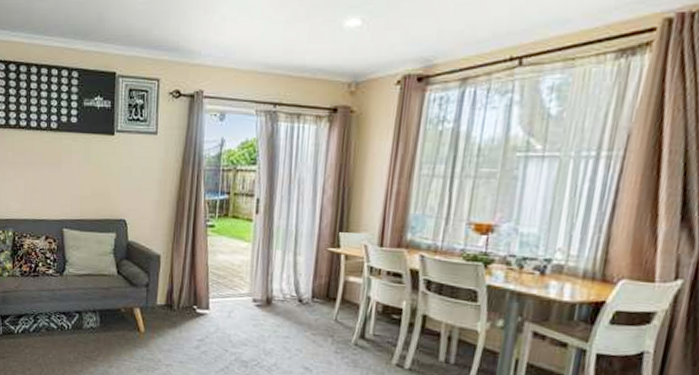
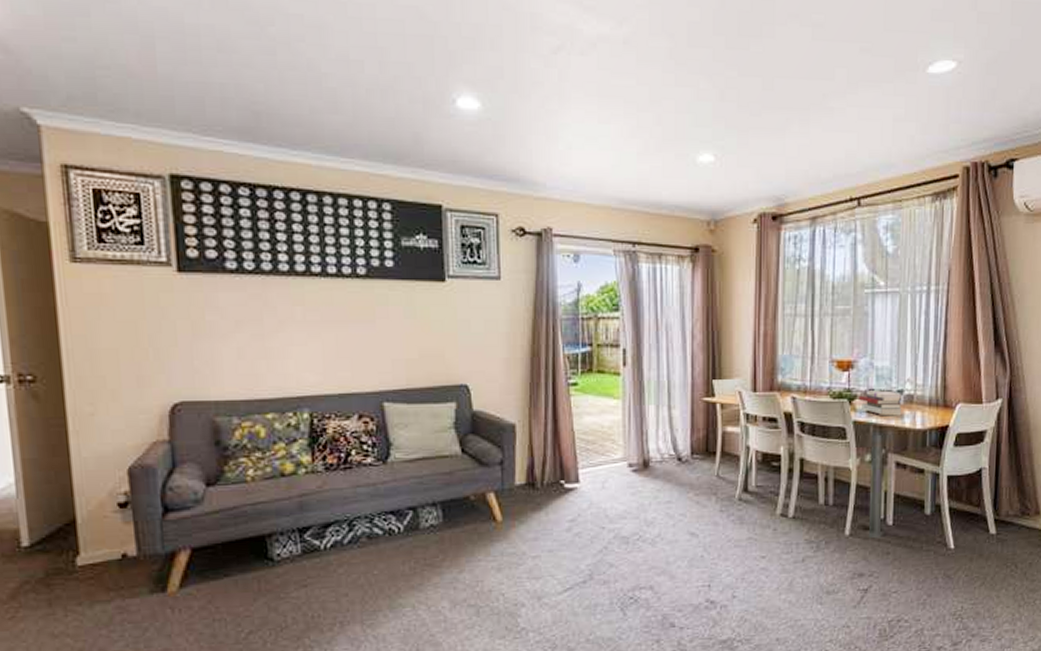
books: none [495,256,548,286] -> present [858,390,902,417]

